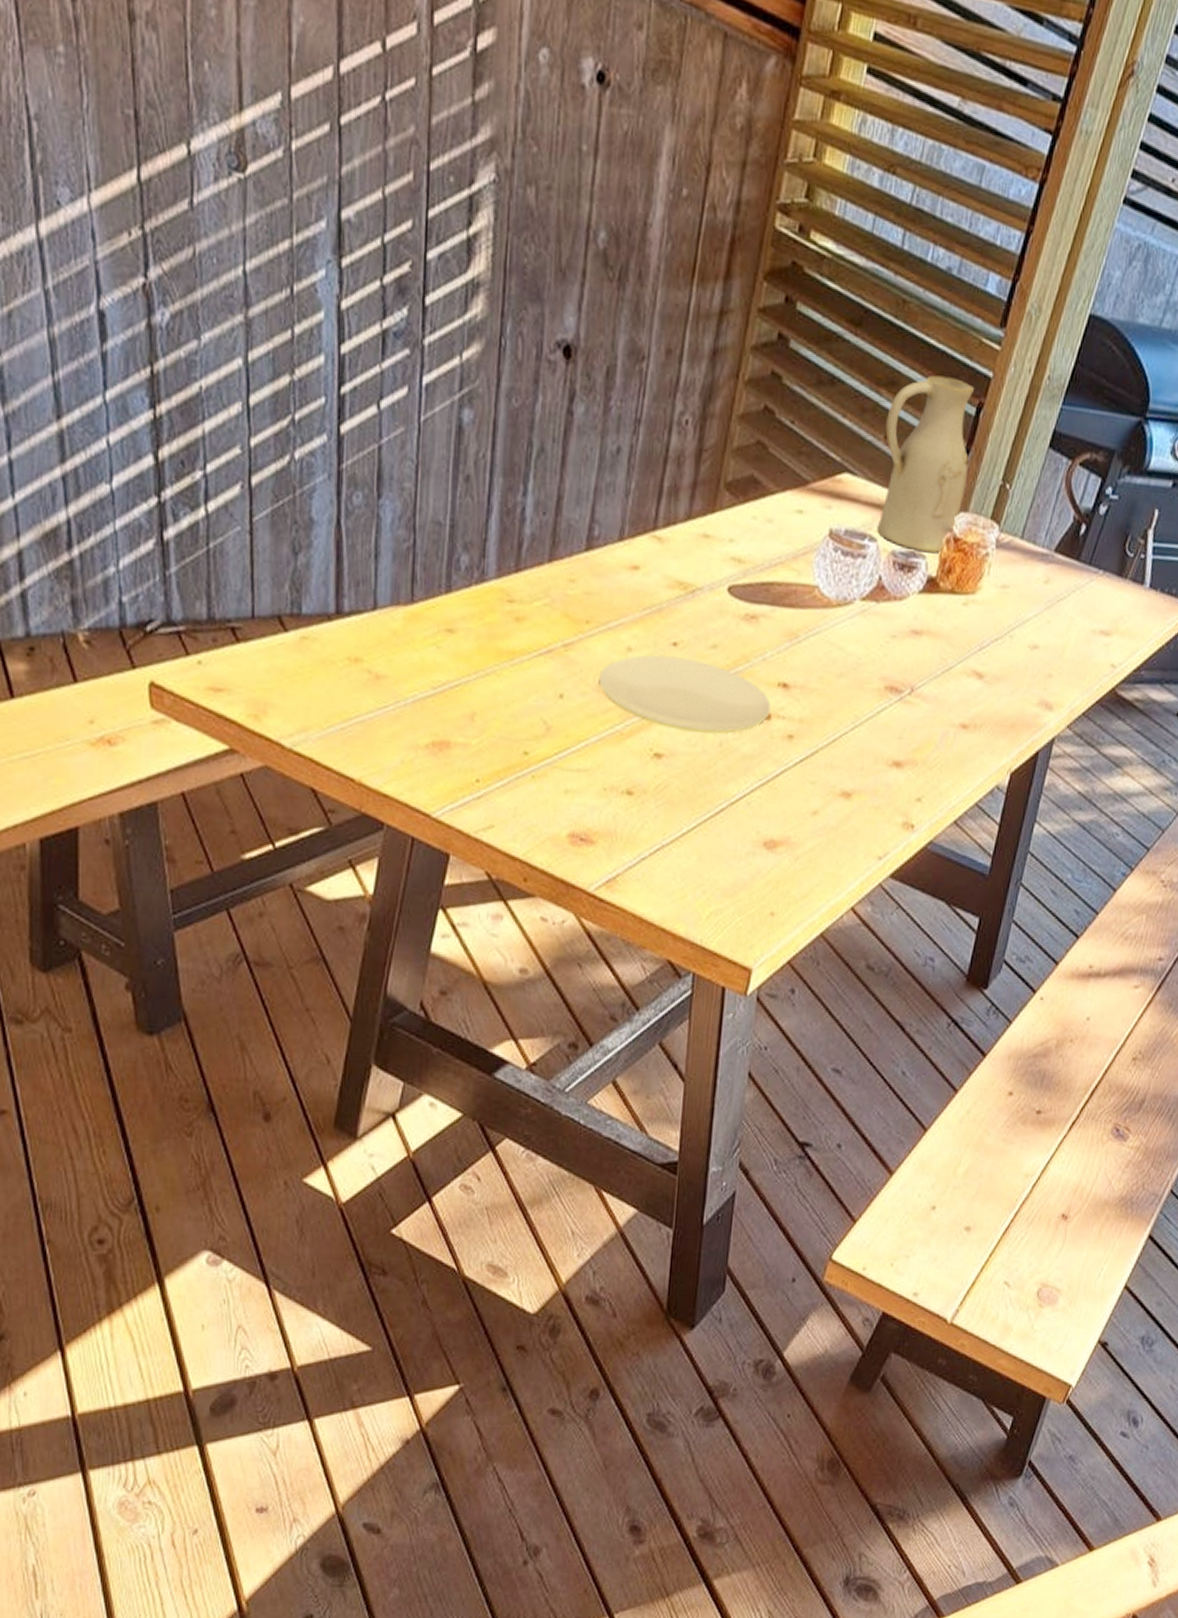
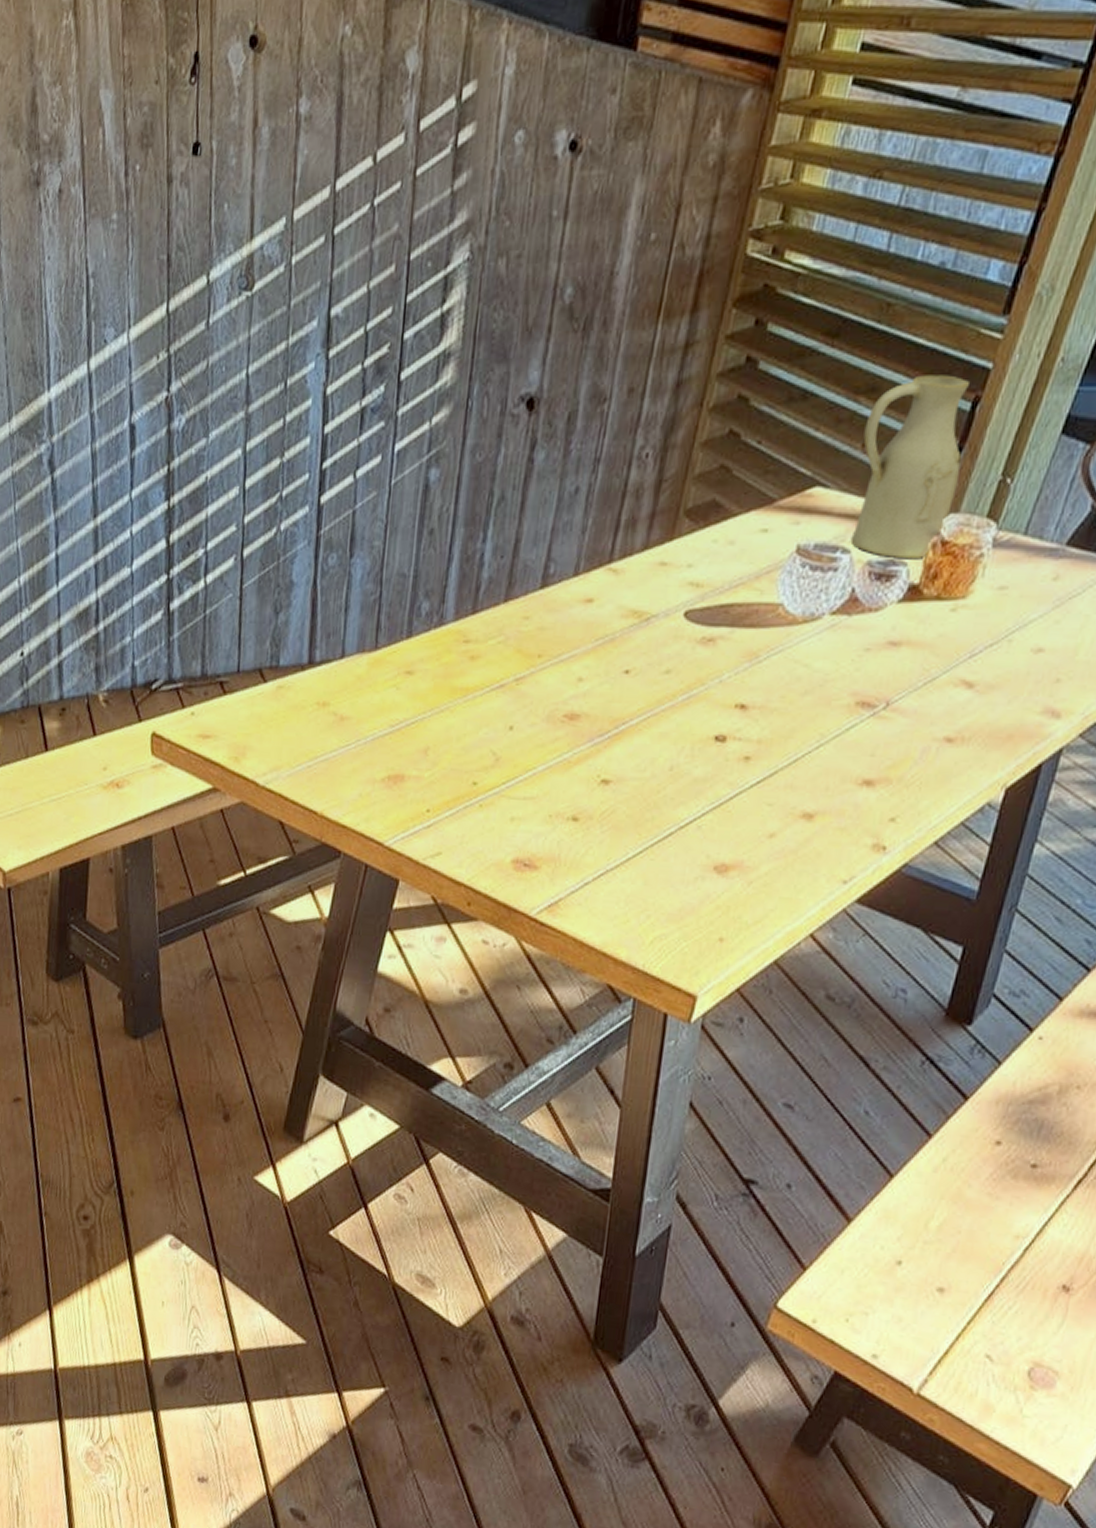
plate: present [598,655,771,734] -> none [548,683,727,758]

